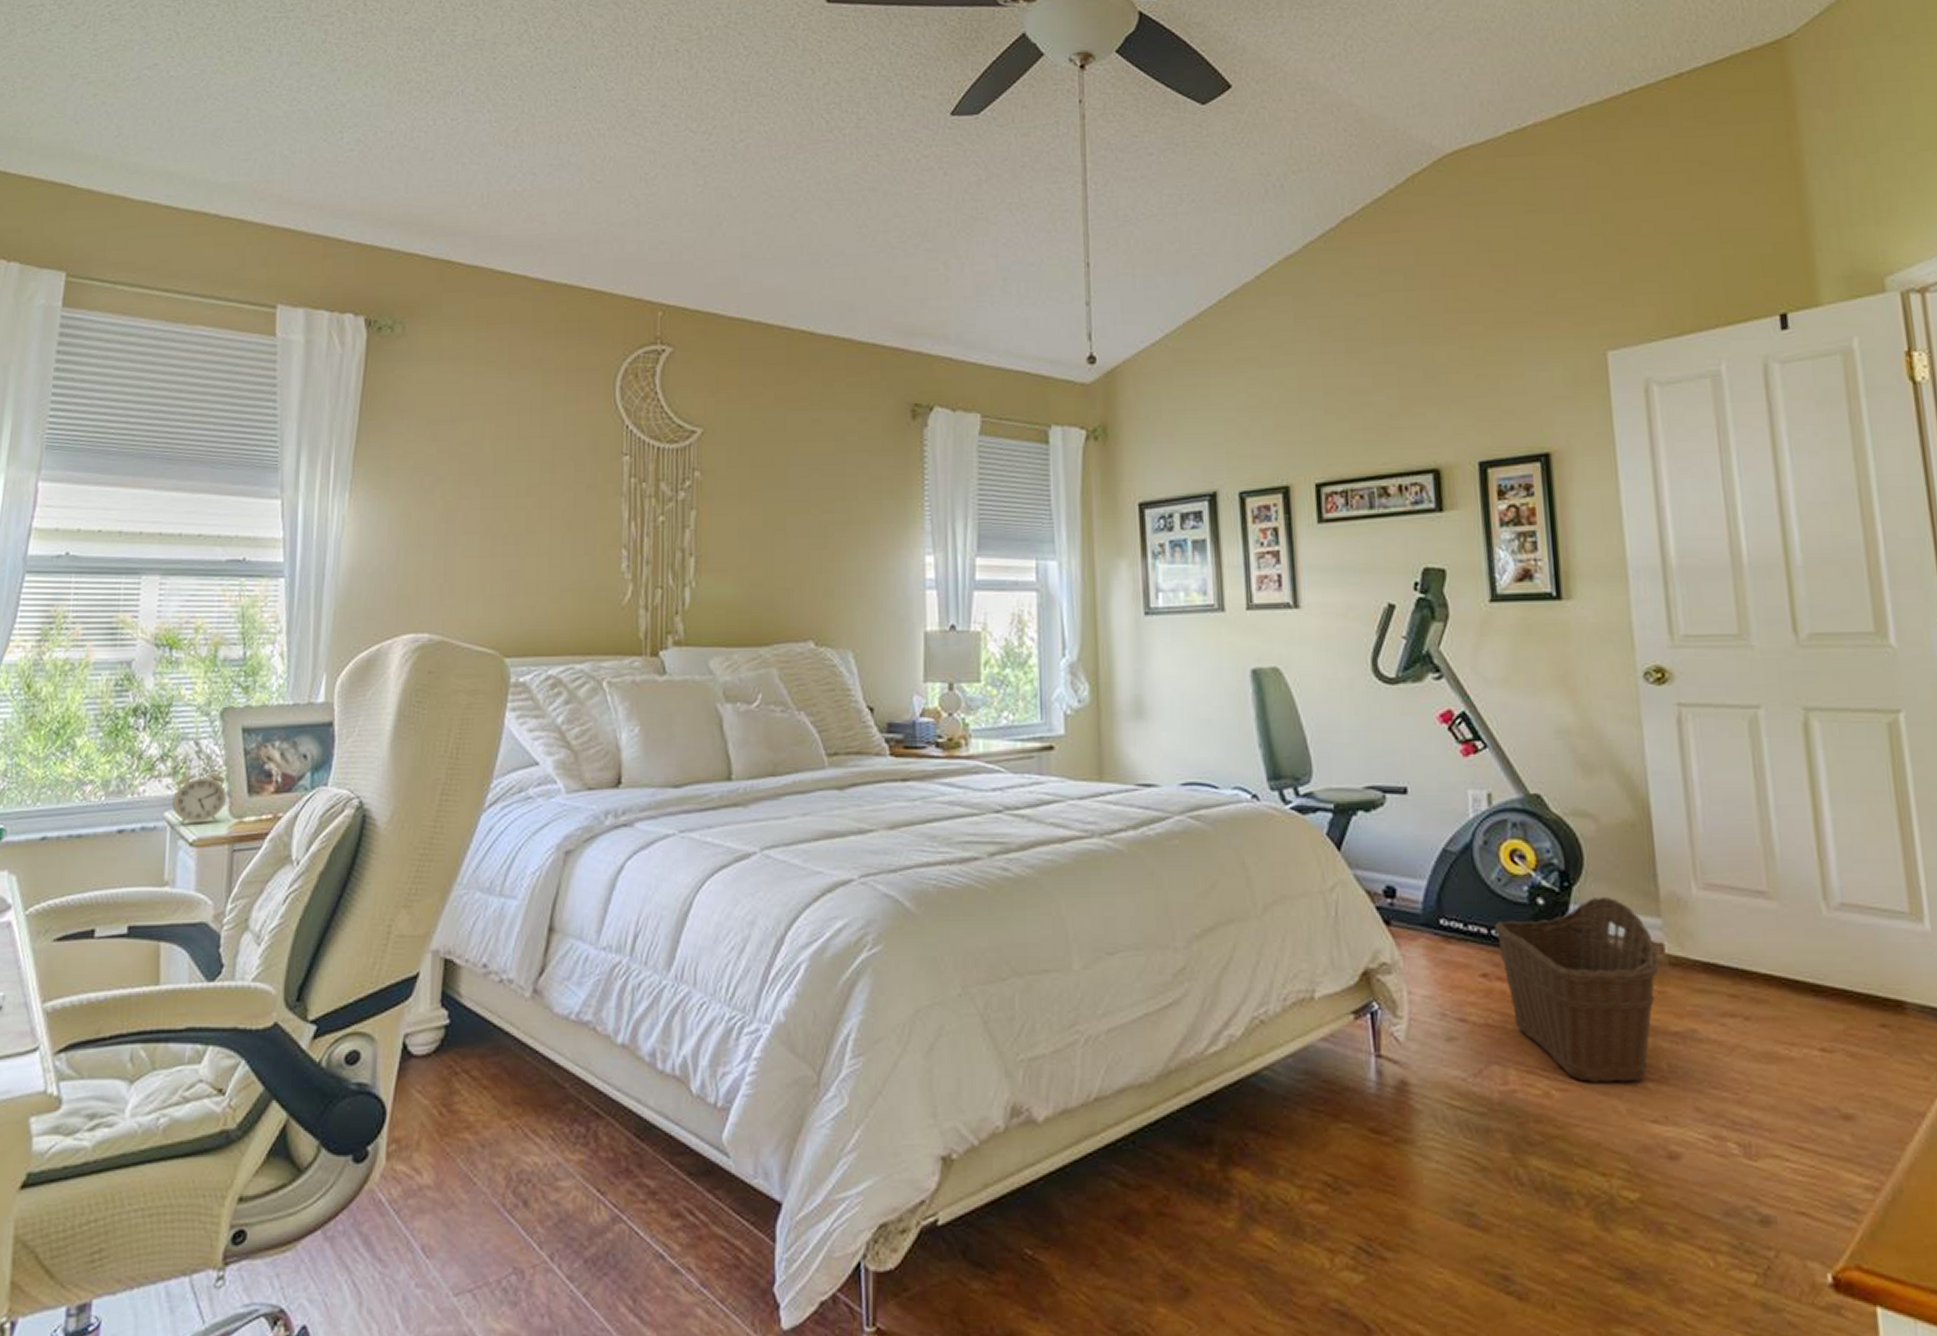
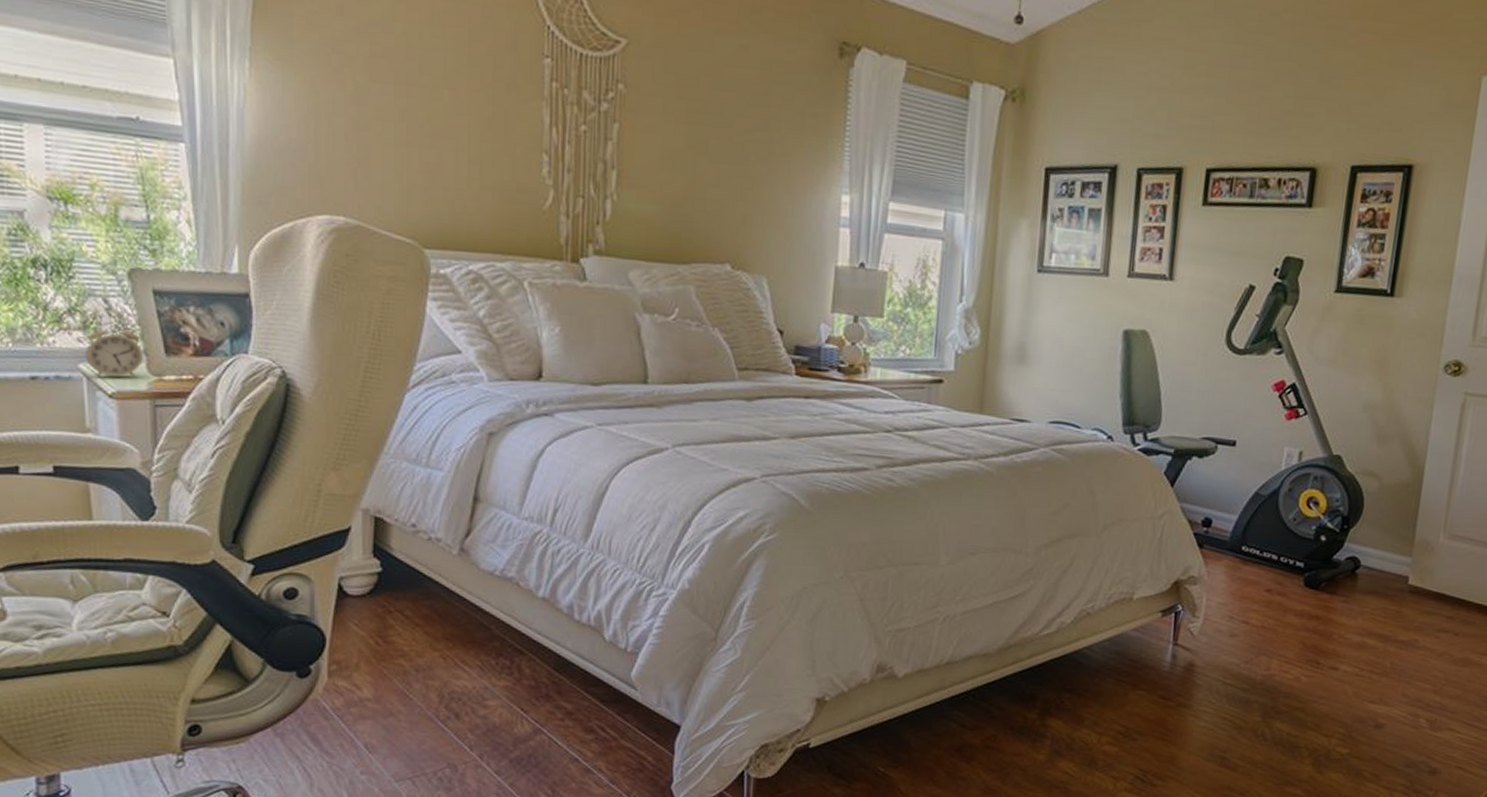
wicker basket: present [1494,896,1659,1084] -> none [1283,538,1403,674]

